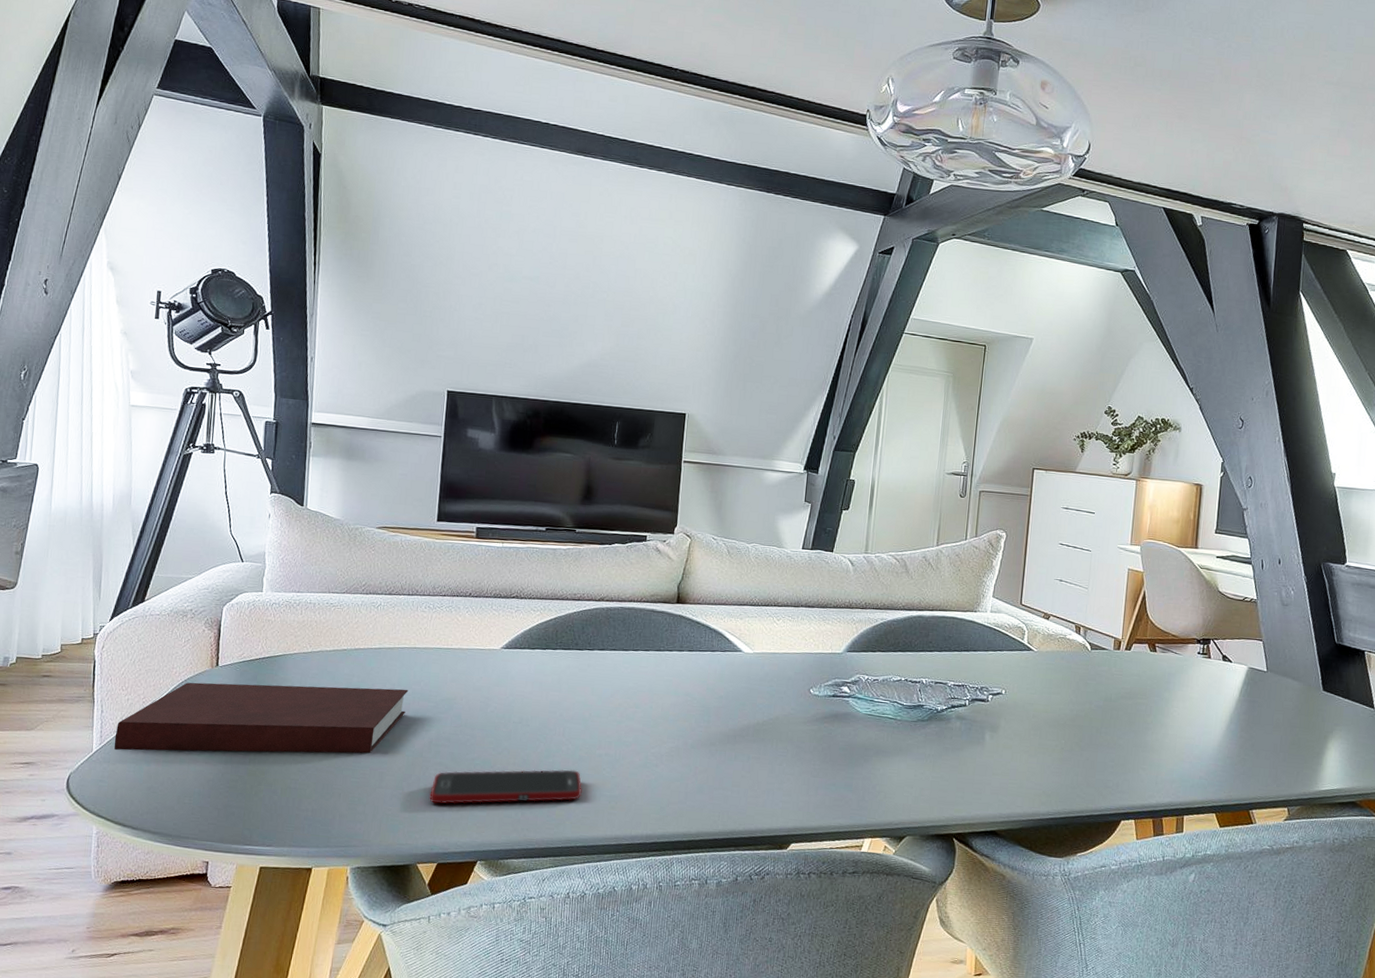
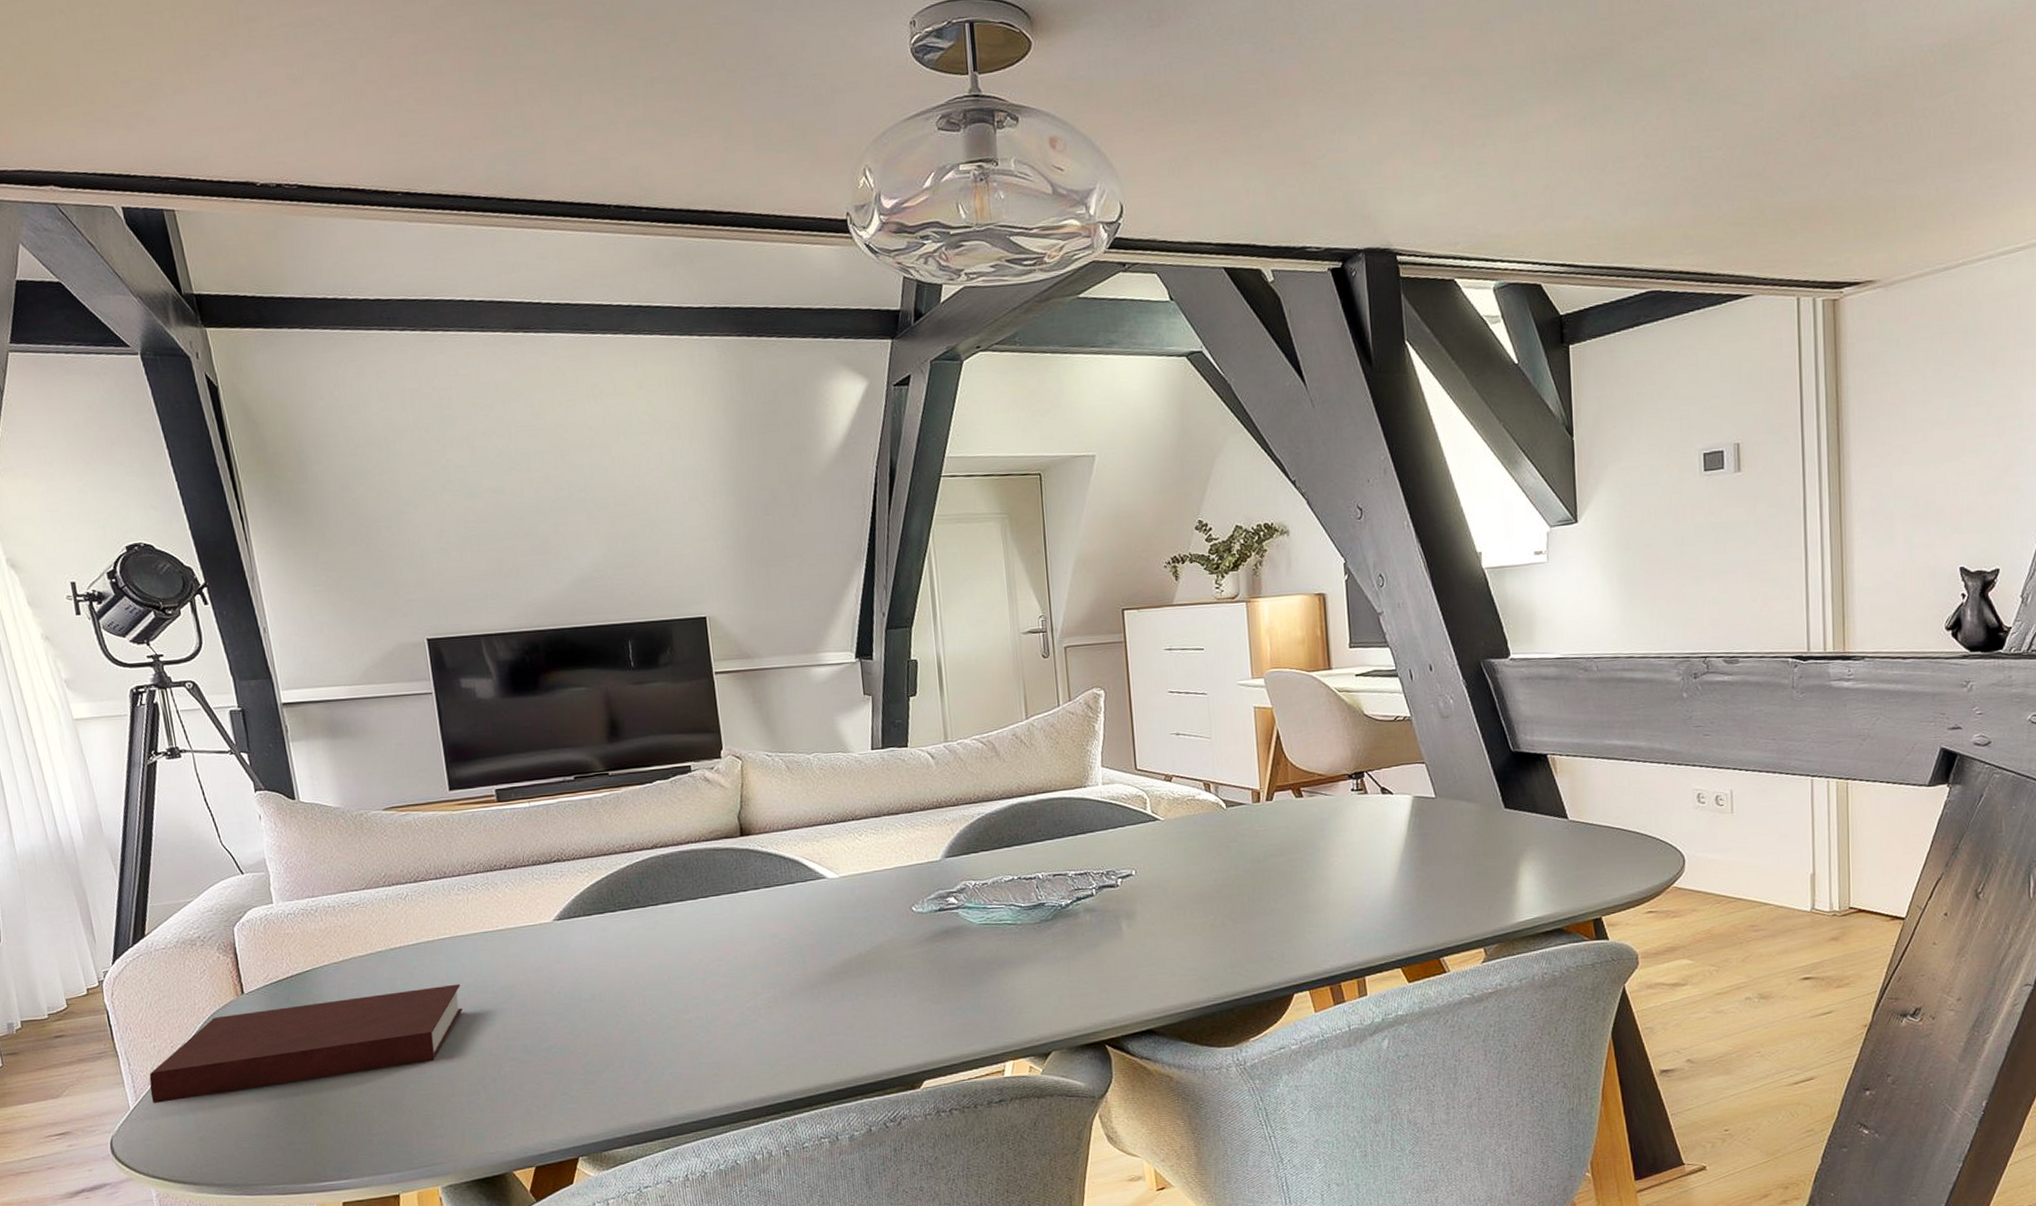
cell phone: present [429,769,583,804] -> none [509,1041,679,1103]

